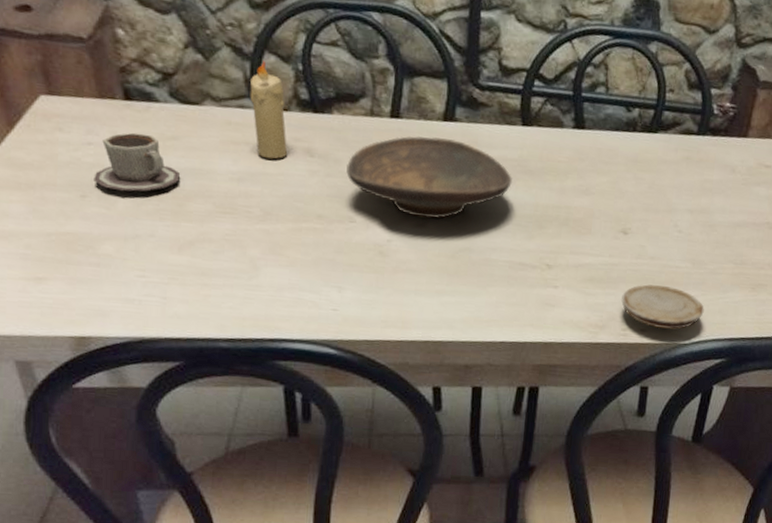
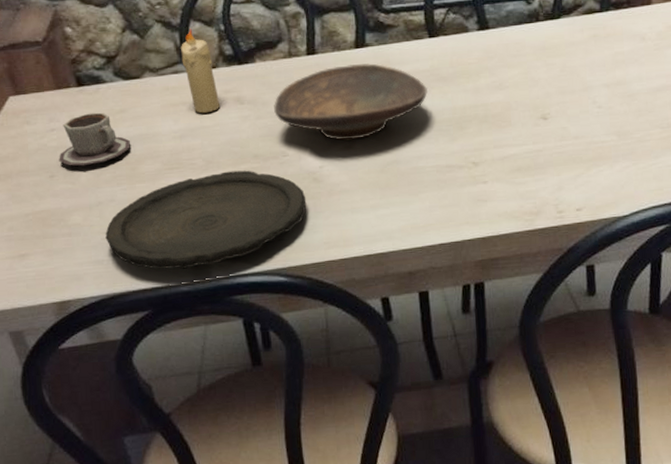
plate: none [139,226,369,325] -> present [105,170,307,270]
wood slice: present [620,284,704,329] -> none [551,161,638,206]

